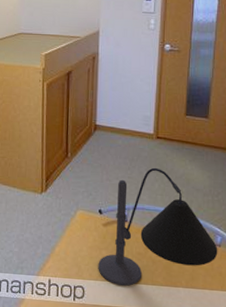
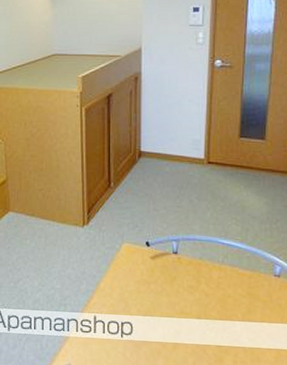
desk lamp: present [98,167,218,286] -> none [146,195,277,321]

